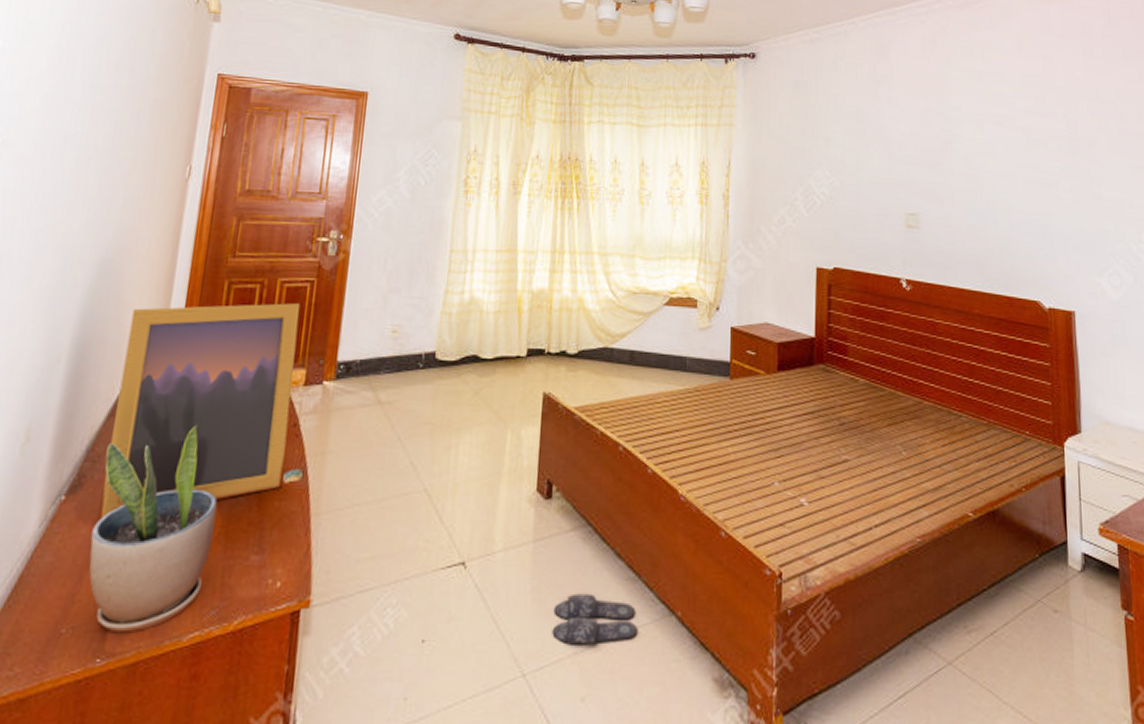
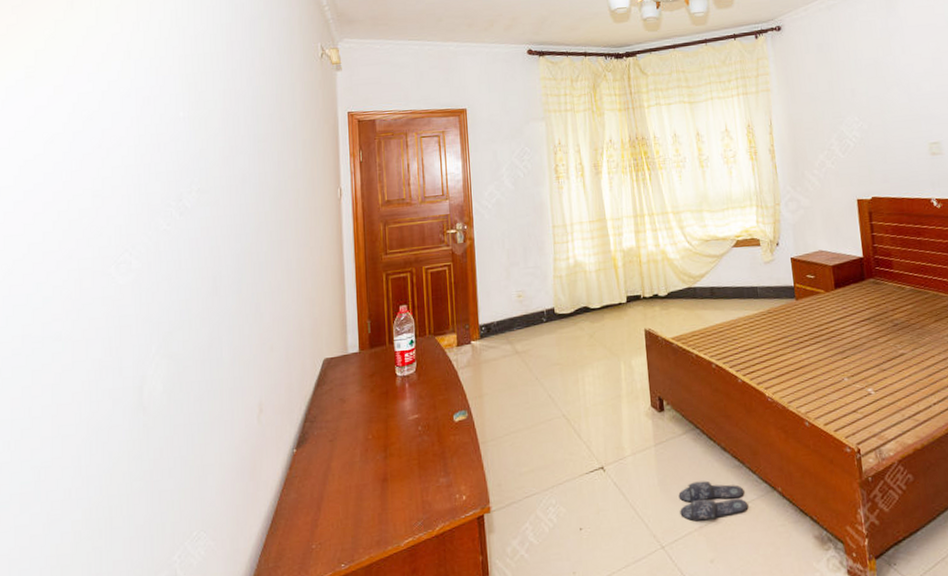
potted plant: present [89,424,217,633] -> none [319,385,409,545]
picture frame: present [97,303,301,522] -> none [318,284,454,465]

